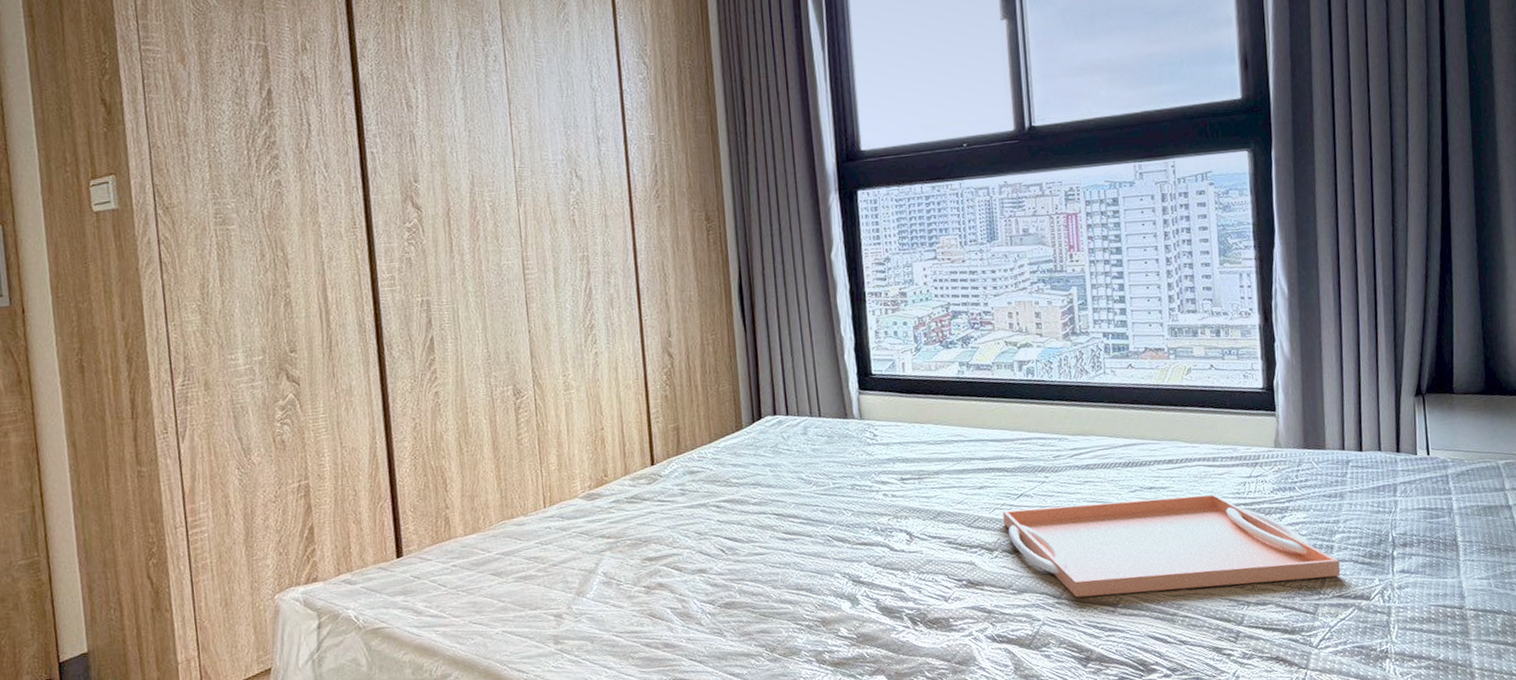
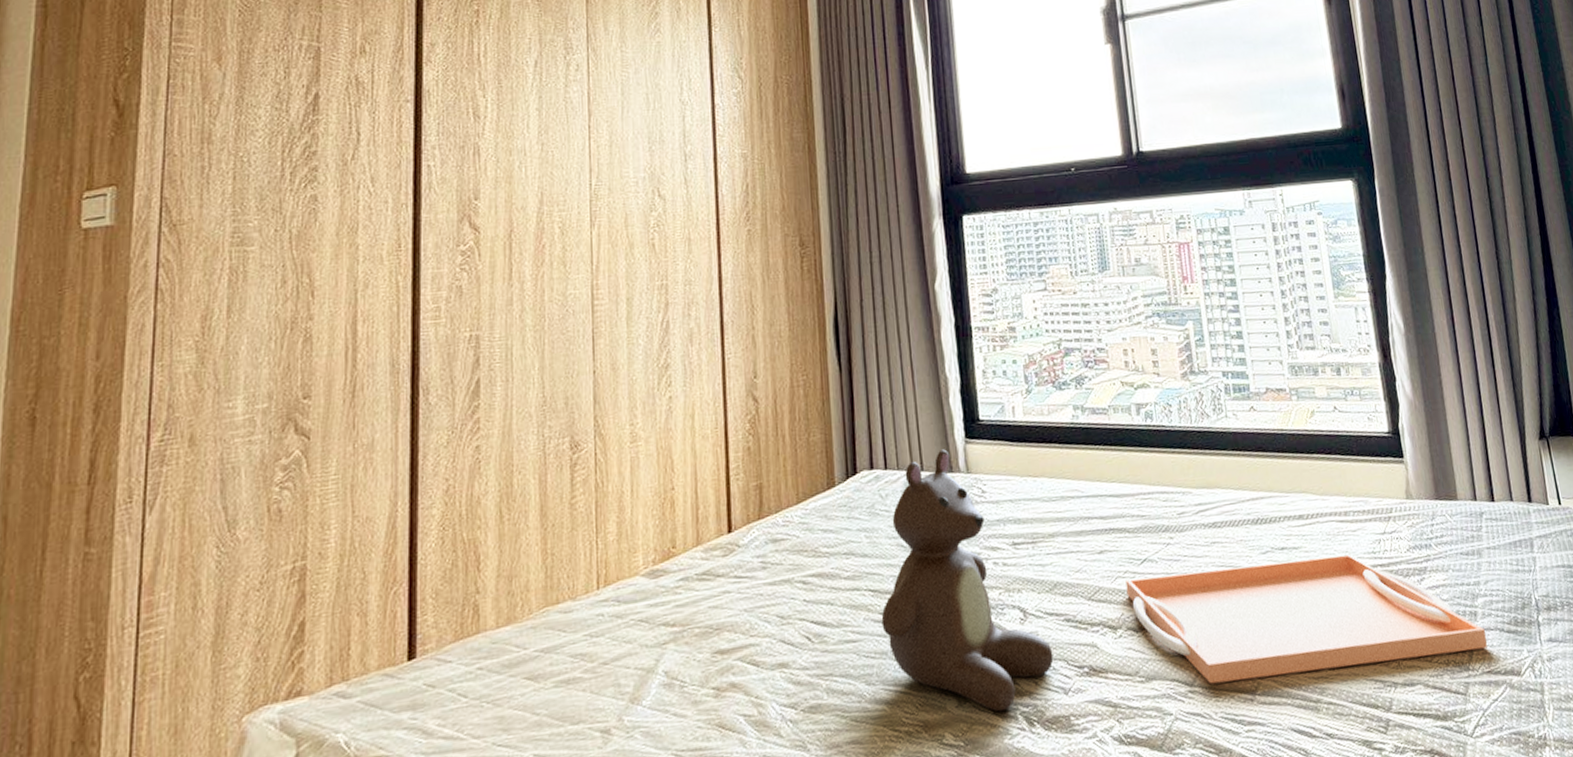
teddy bear: none [785,399,936,613] -> present [881,449,1054,713]

